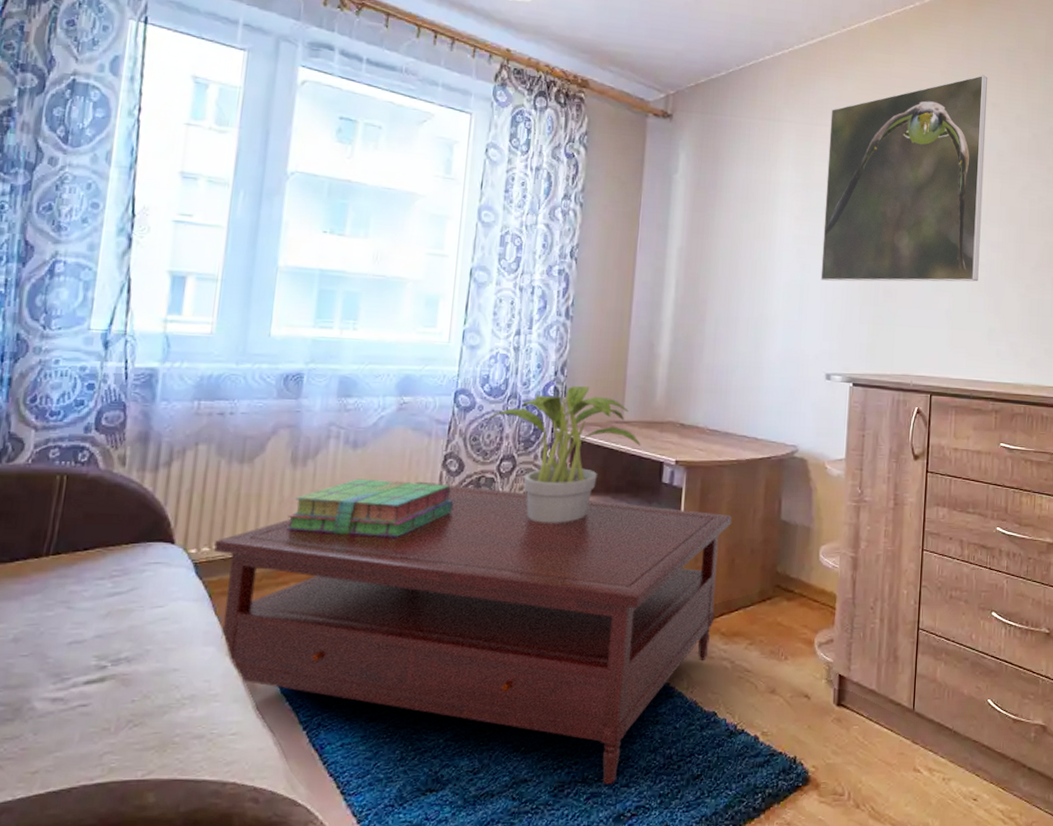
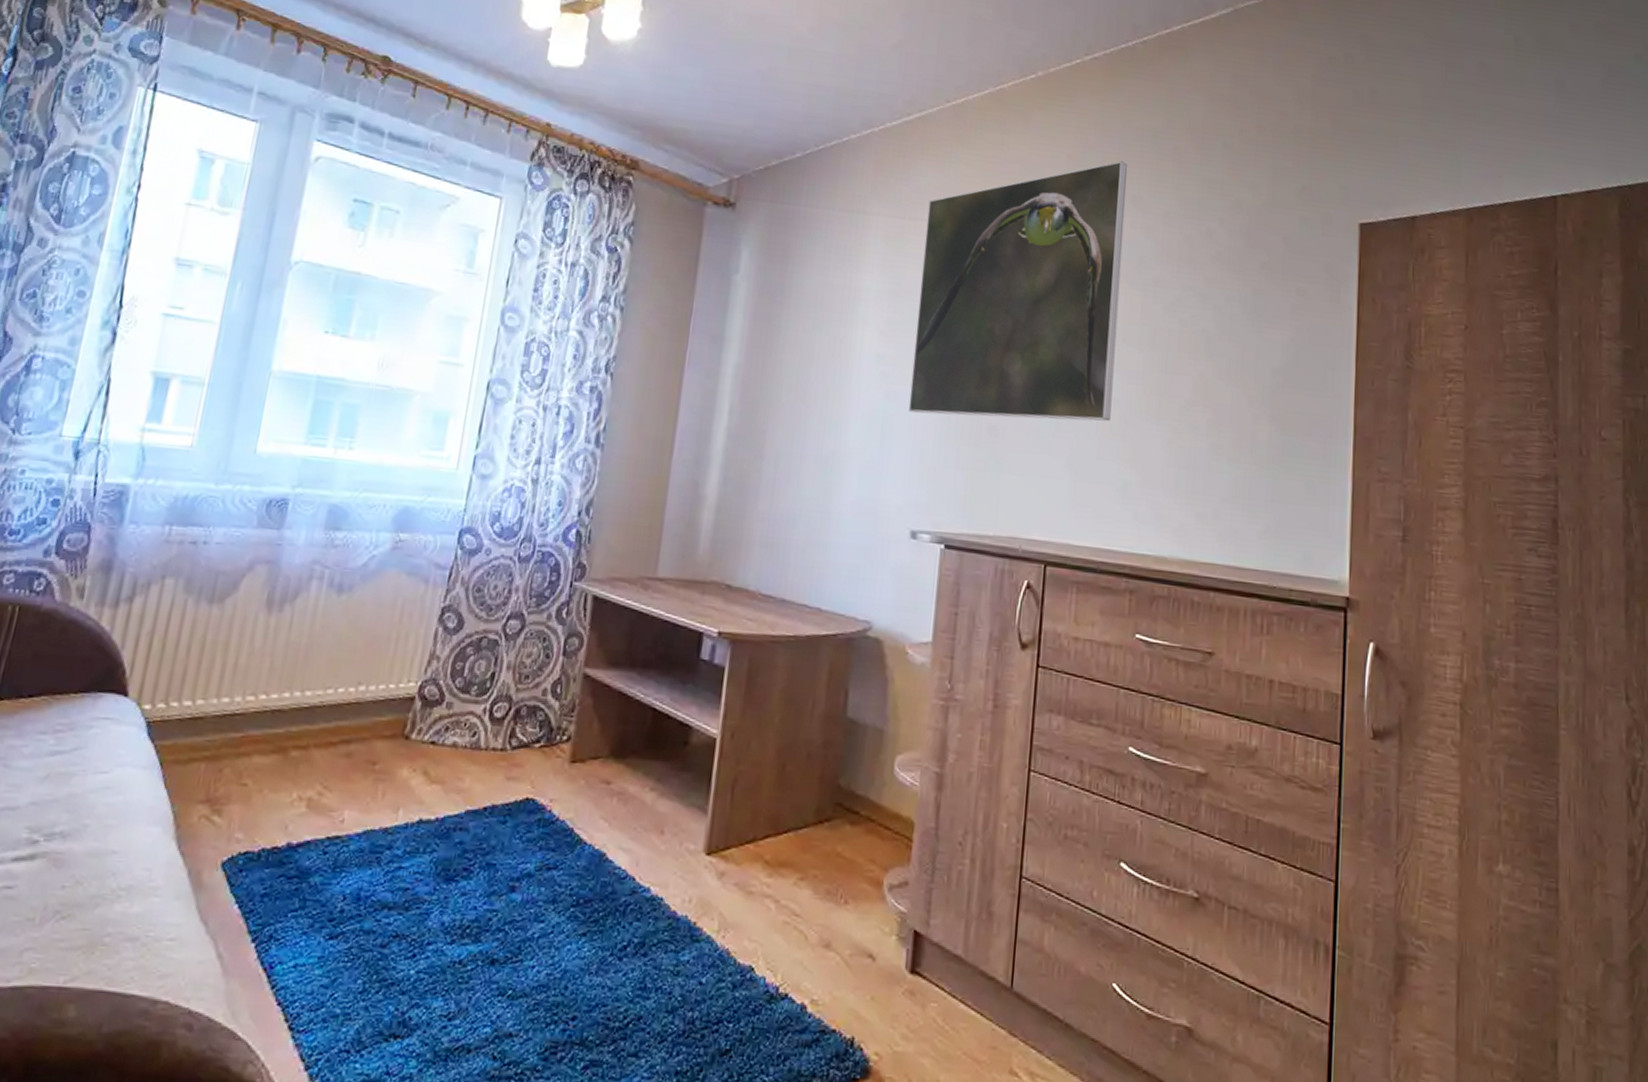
coffee table: present [214,481,732,784] -> none [169,638,785,1051]
stack of books: present [286,478,454,538] -> none [254,630,449,708]
potted plant: present [488,386,641,523] -> none [496,530,677,703]

